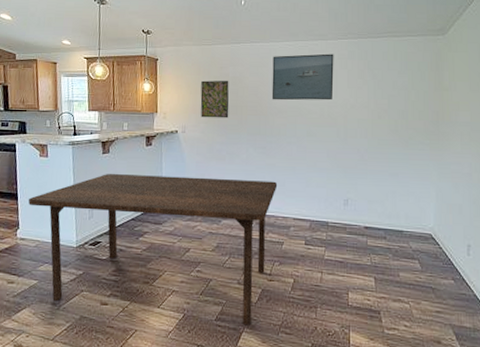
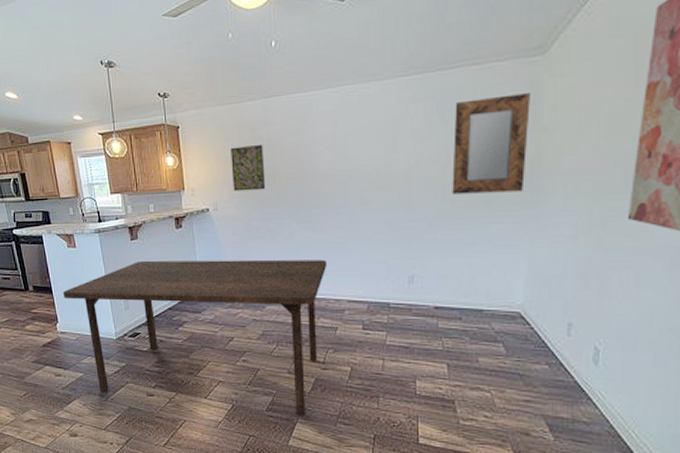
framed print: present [271,53,334,101] -> none [314,97,392,164]
home mirror: none [379,61,436,136] -> present [452,93,530,195]

